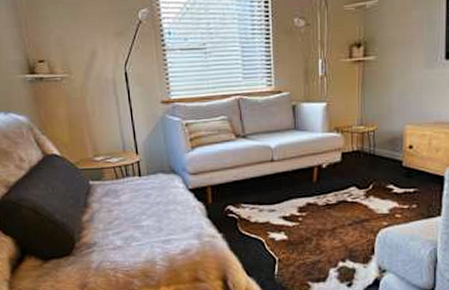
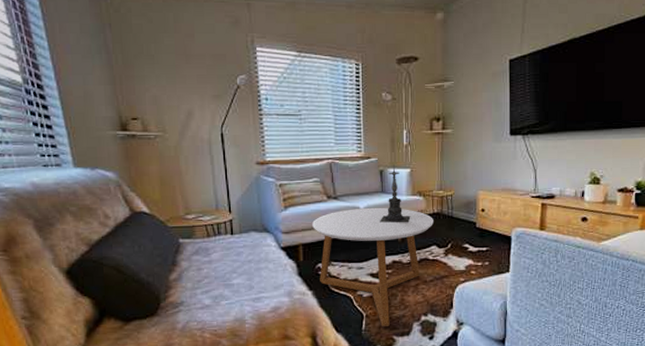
coffee table: none [220,145,353,272] -> present [312,207,433,326]
candle holder: none [293,98,327,163] -> present [380,164,411,223]

